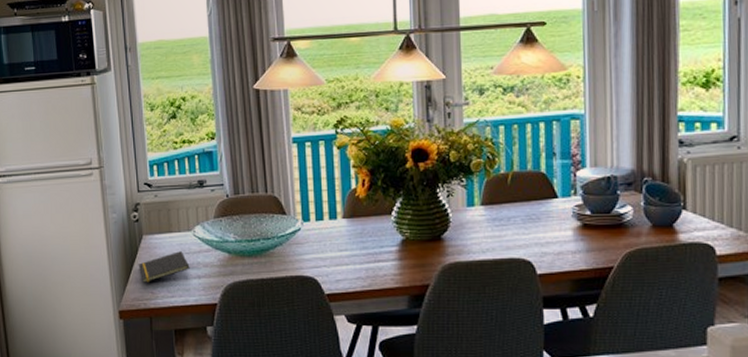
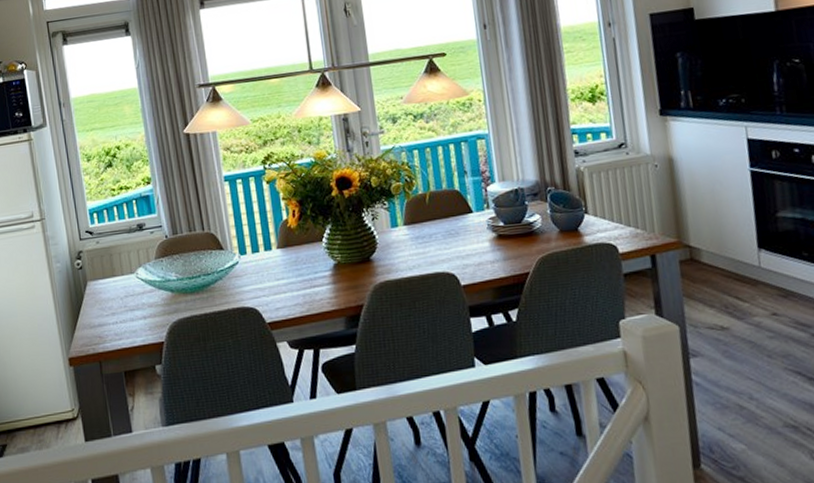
notepad: present [138,251,190,283] -> none [84,294,135,328]

